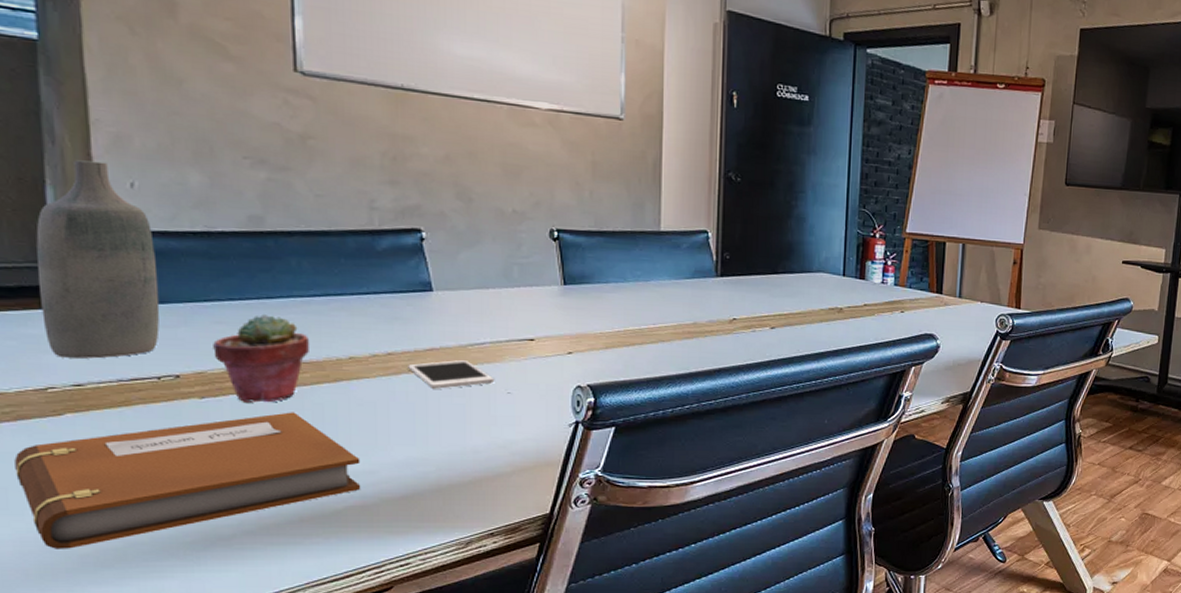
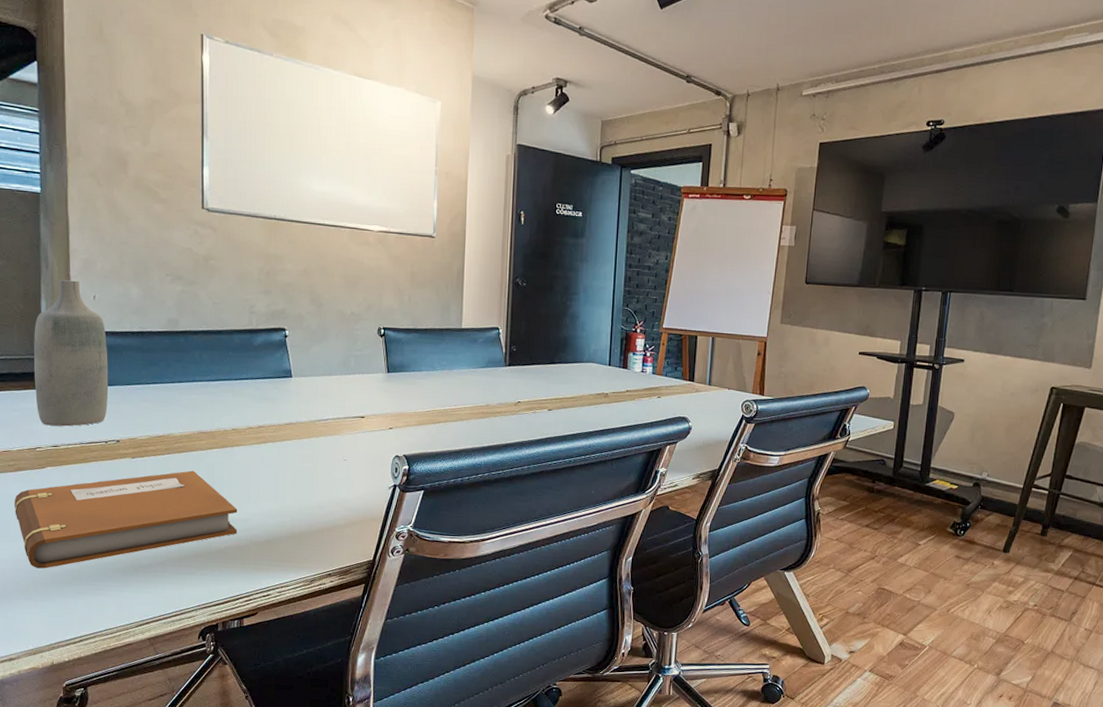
potted succulent: present [213,314,309,403] -> none [142,395,205,463]
cell phone: present [408,360,495,389] -> none [273,433,335,456]

